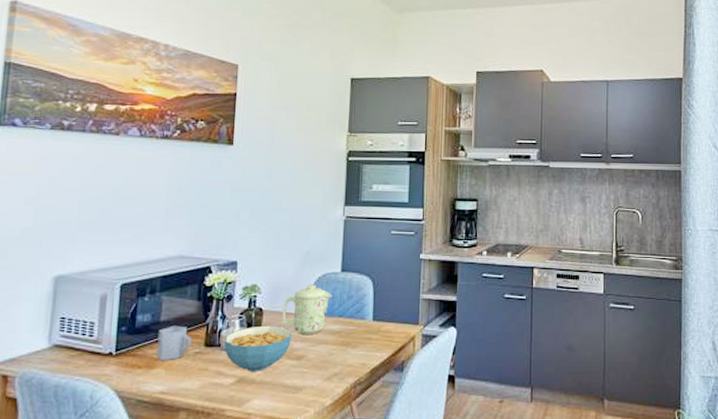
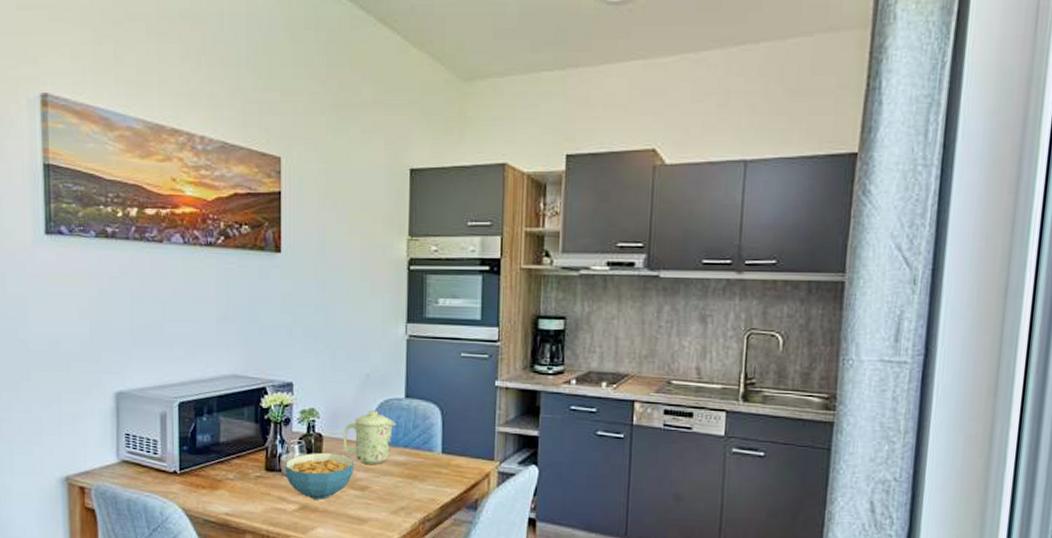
cup: present [156,326,192,362] -> none [219,447,252,483]

